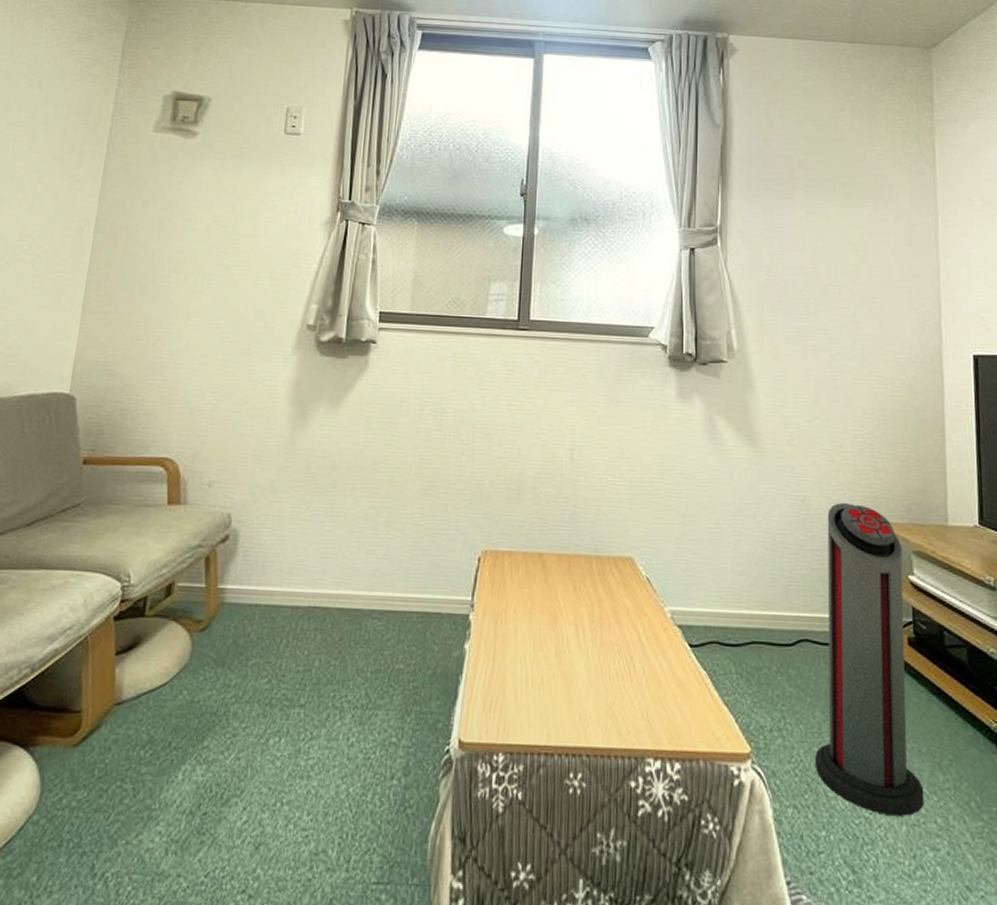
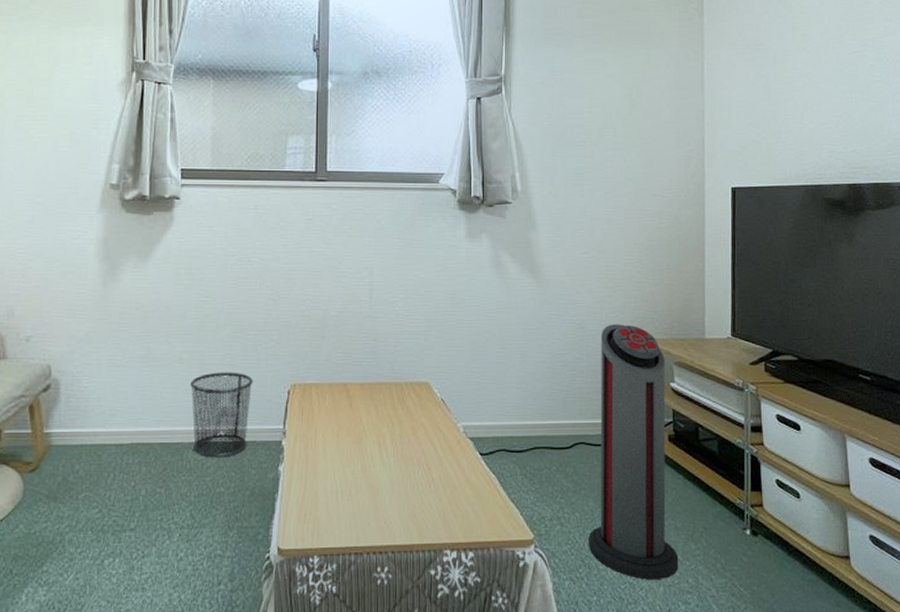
waste bin: none [373,532,442,630] -> present [190,372,253,458]

